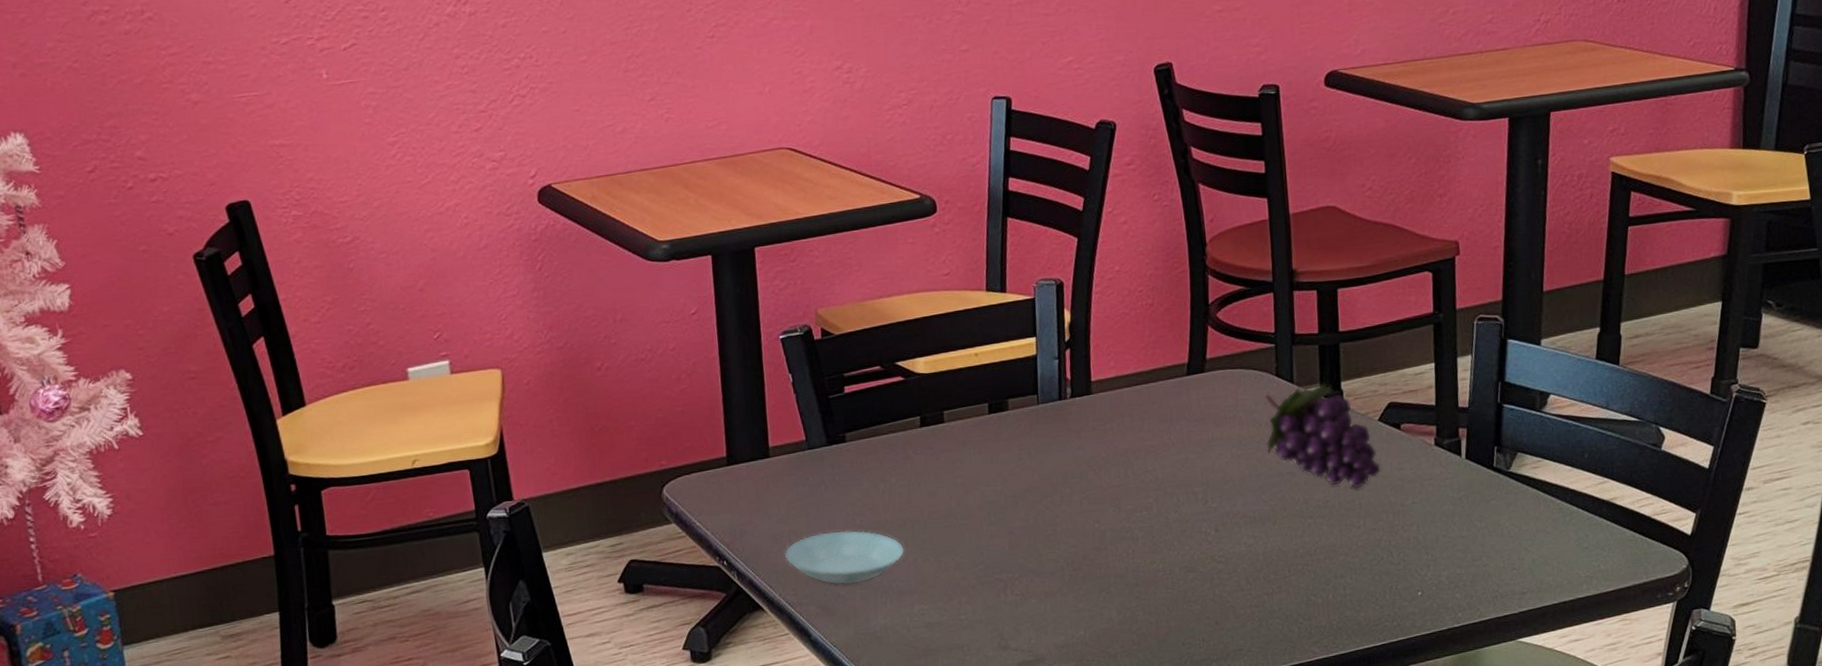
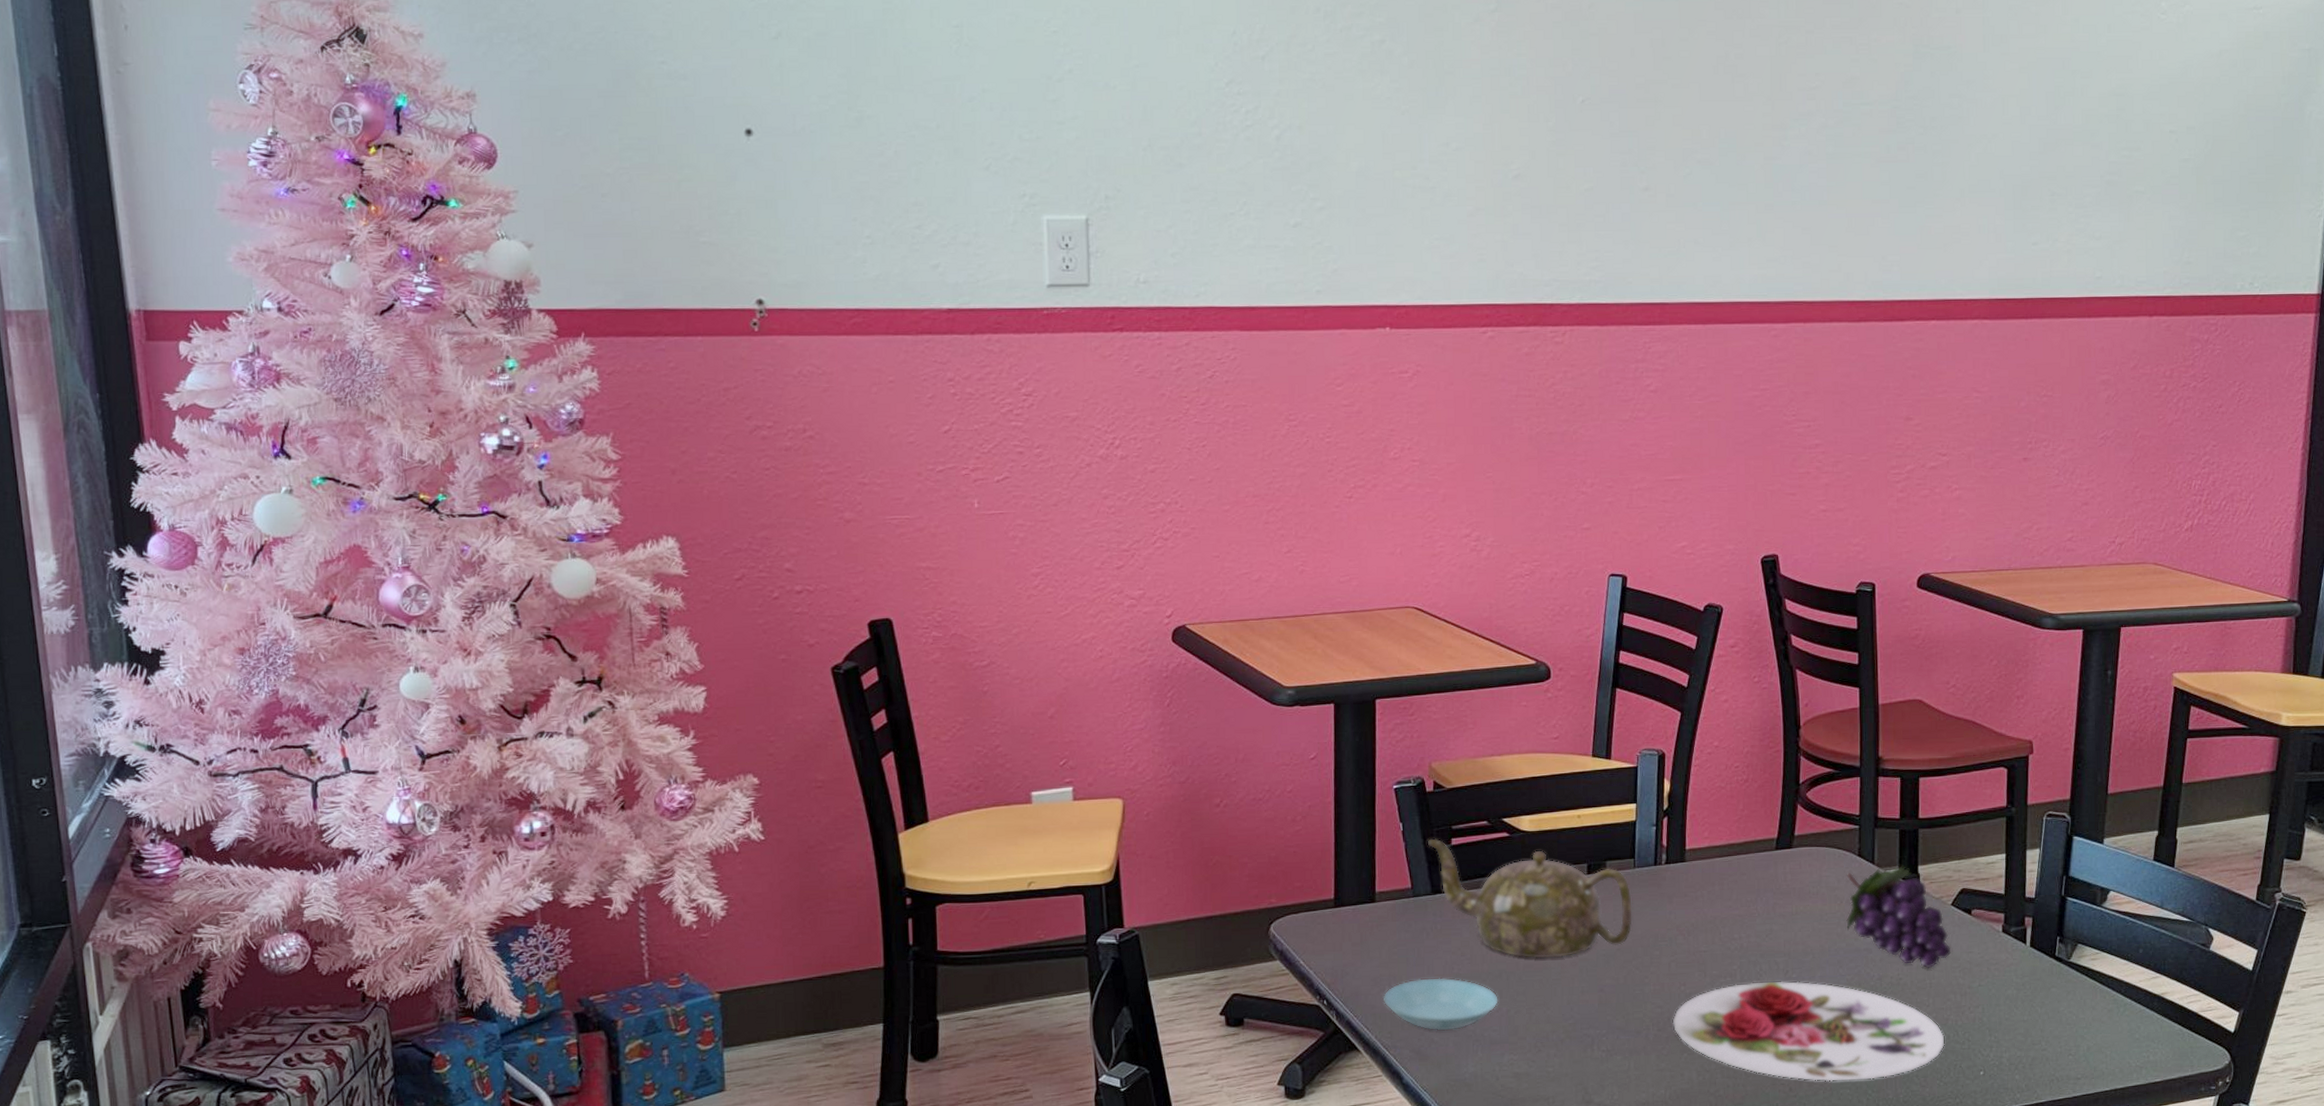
teapot: none [820,387,1040,505] -> present [1428,838,1633,959]
plate: none [1087,510,1379,613] -> present [1672,981,1945,1082]

